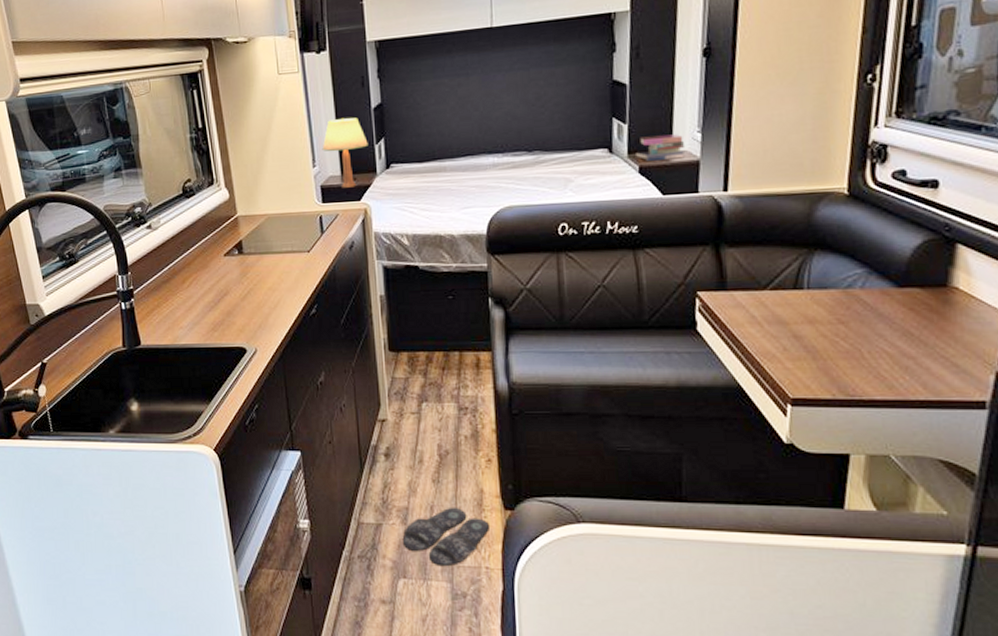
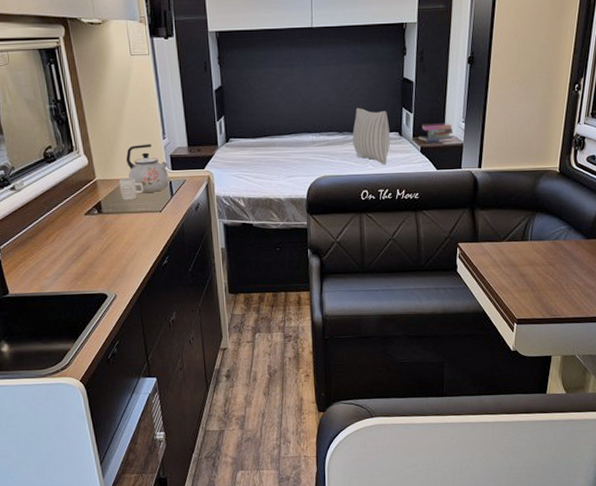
mug: none [263,212,291,239] -> present [119,177,144,201]
kettle: none [271,173,319,230] -> present [126,143,169,193]
table lamp: present [322,116,368,189] -> none [171,95,211,159]
slippers: present [403,507,489,567] -> none [241,412,307,459]
pillow: none [545,120,597,191] -> present [352,107,391,165]

